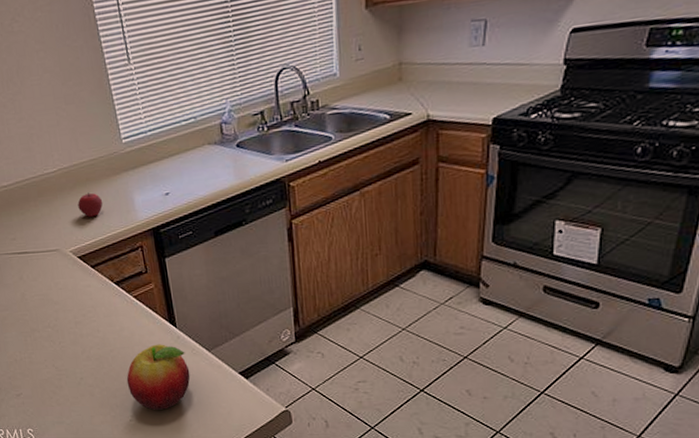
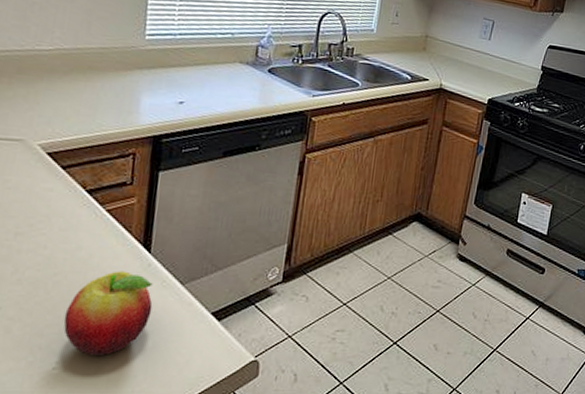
apple: present [77,192,103,217] -> none [67,82,102,110]

